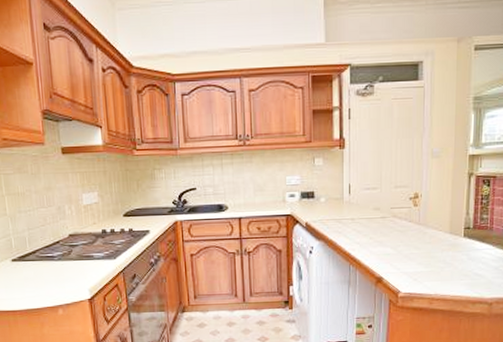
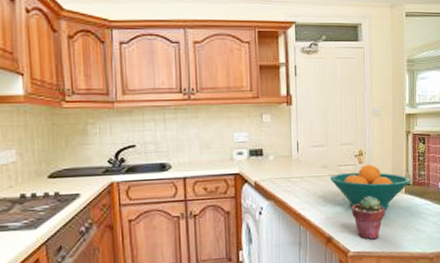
fruit bowl: none [383,207,472,253] -> present [330,165,411,210]
potted succulent: none [404,238,441,282] -> present [352,196,386,240]

